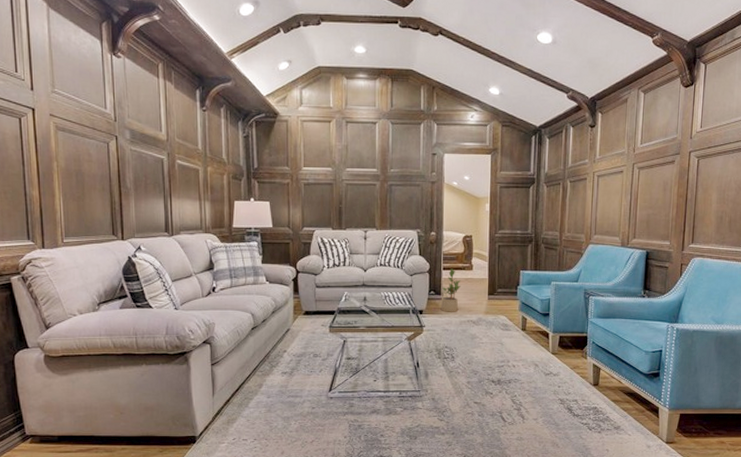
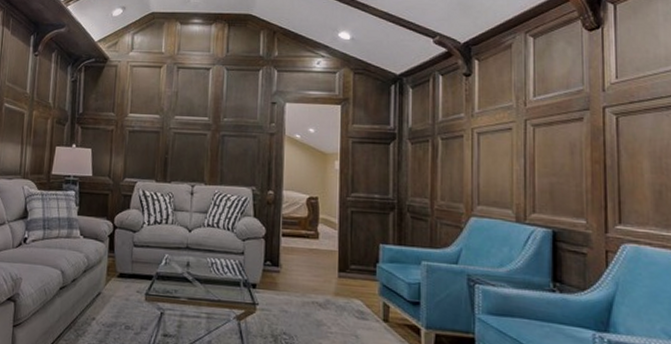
potted plant: present [440,269,462,313] -> none [278,235,305,291]

